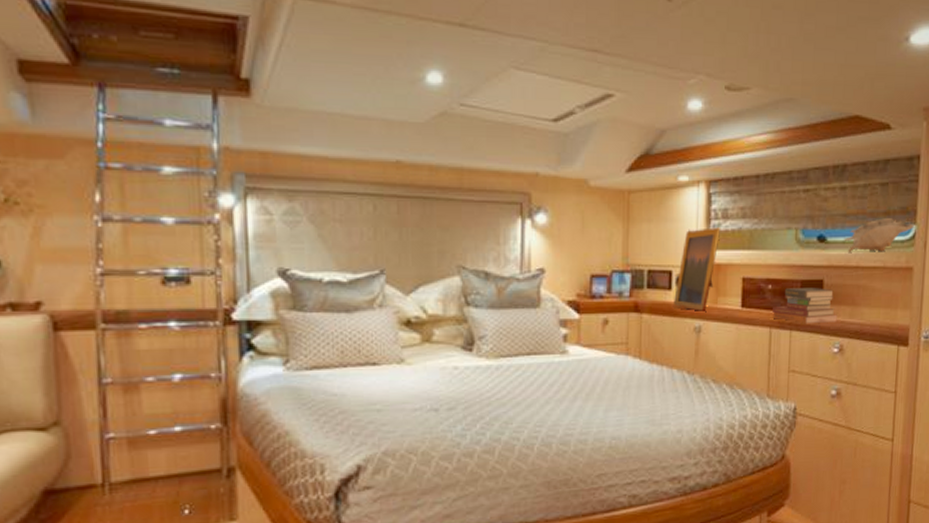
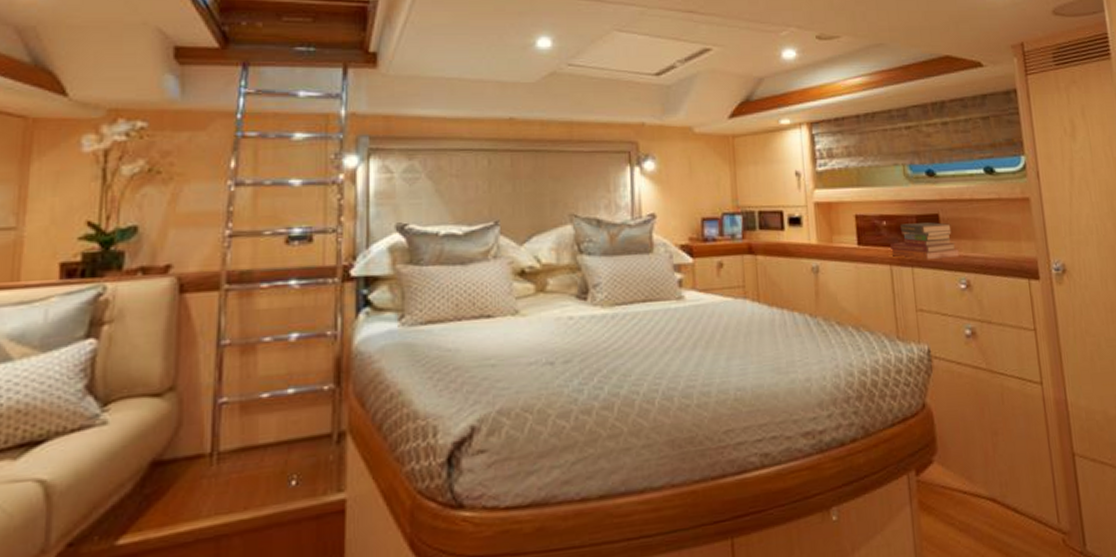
picture frame: present [673,227,721,313] -> none [787,166,828,252]
seashell: present [844,218,916,252] -> none [953,150,1025,185]

